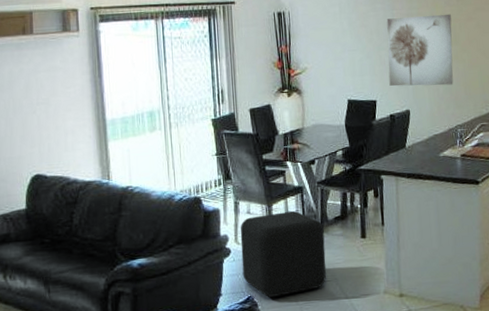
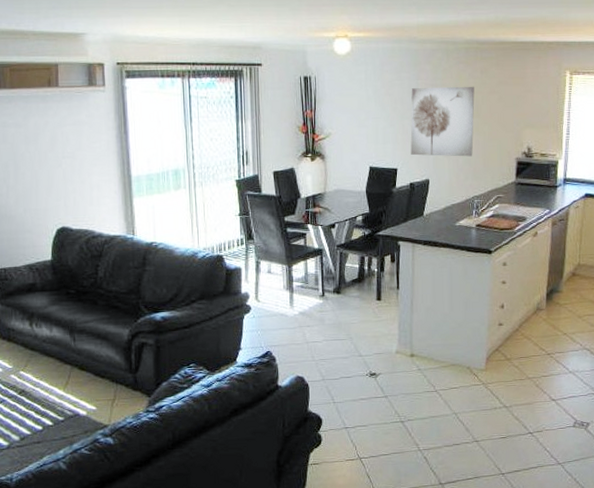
cube: present [240,211,326,298] -> none [260,273,342,354]

